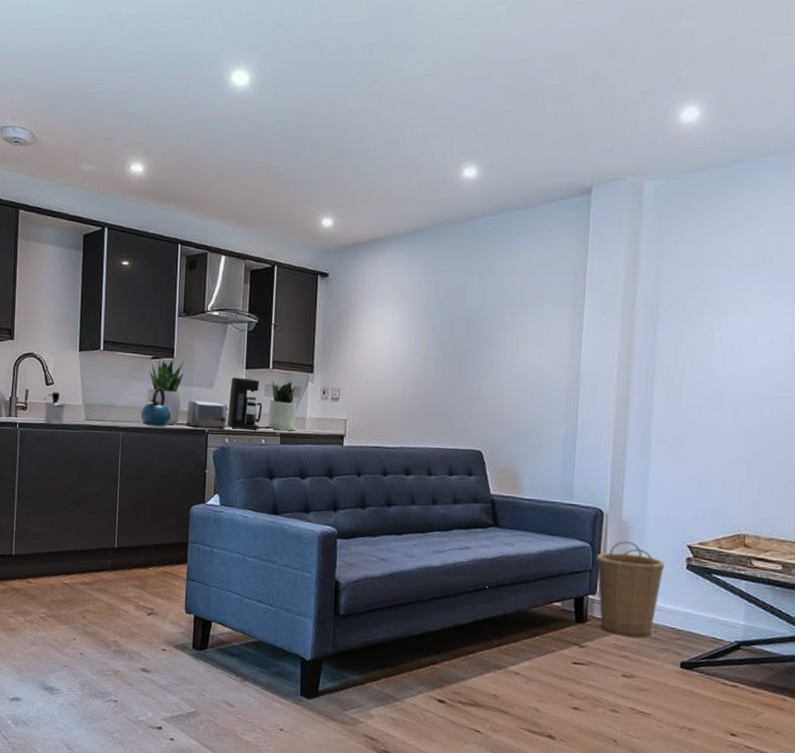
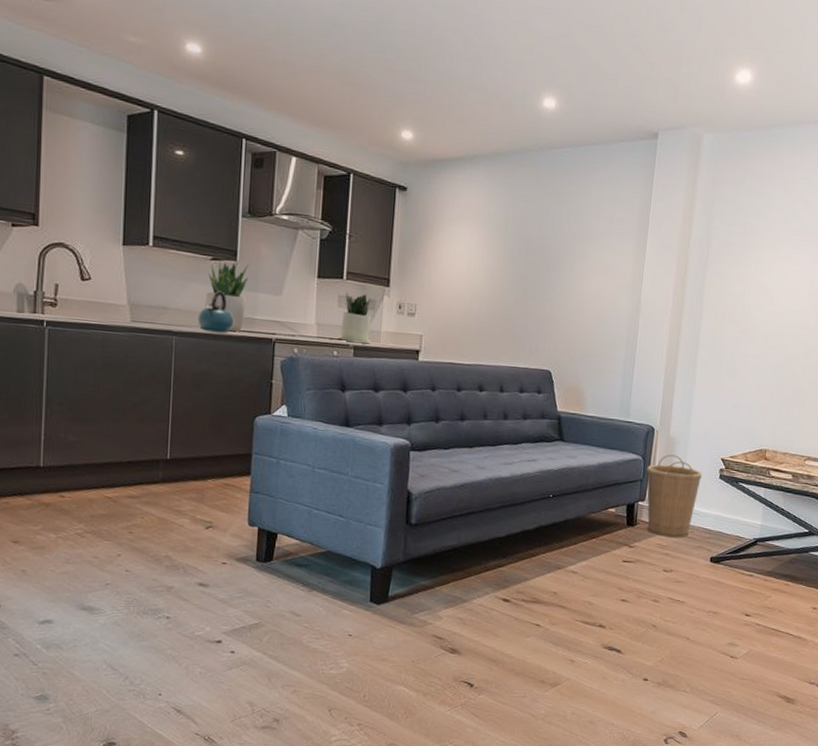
soap dispenser: present [44,391,66,425] -> none [78,288,106,326]
toaster: present [185,400,228,431] -> none [250,306,298,341]
coffee maker: present [226,377,262,430] -> none [296,285,335,342]

